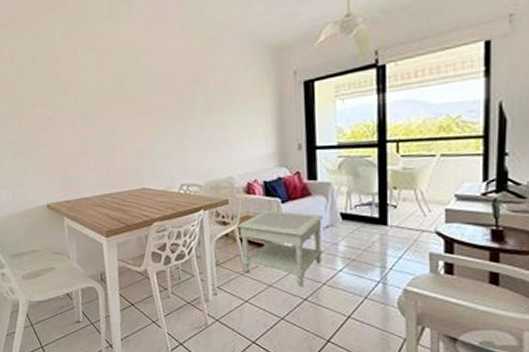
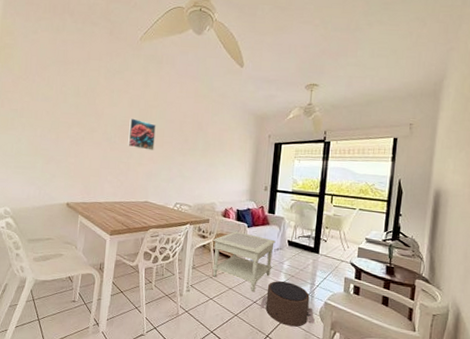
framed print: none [103,82,142,122] -> present [127,118,156,150]
pouf: none [313,267,392,326] -> present [260,280,315,327]

